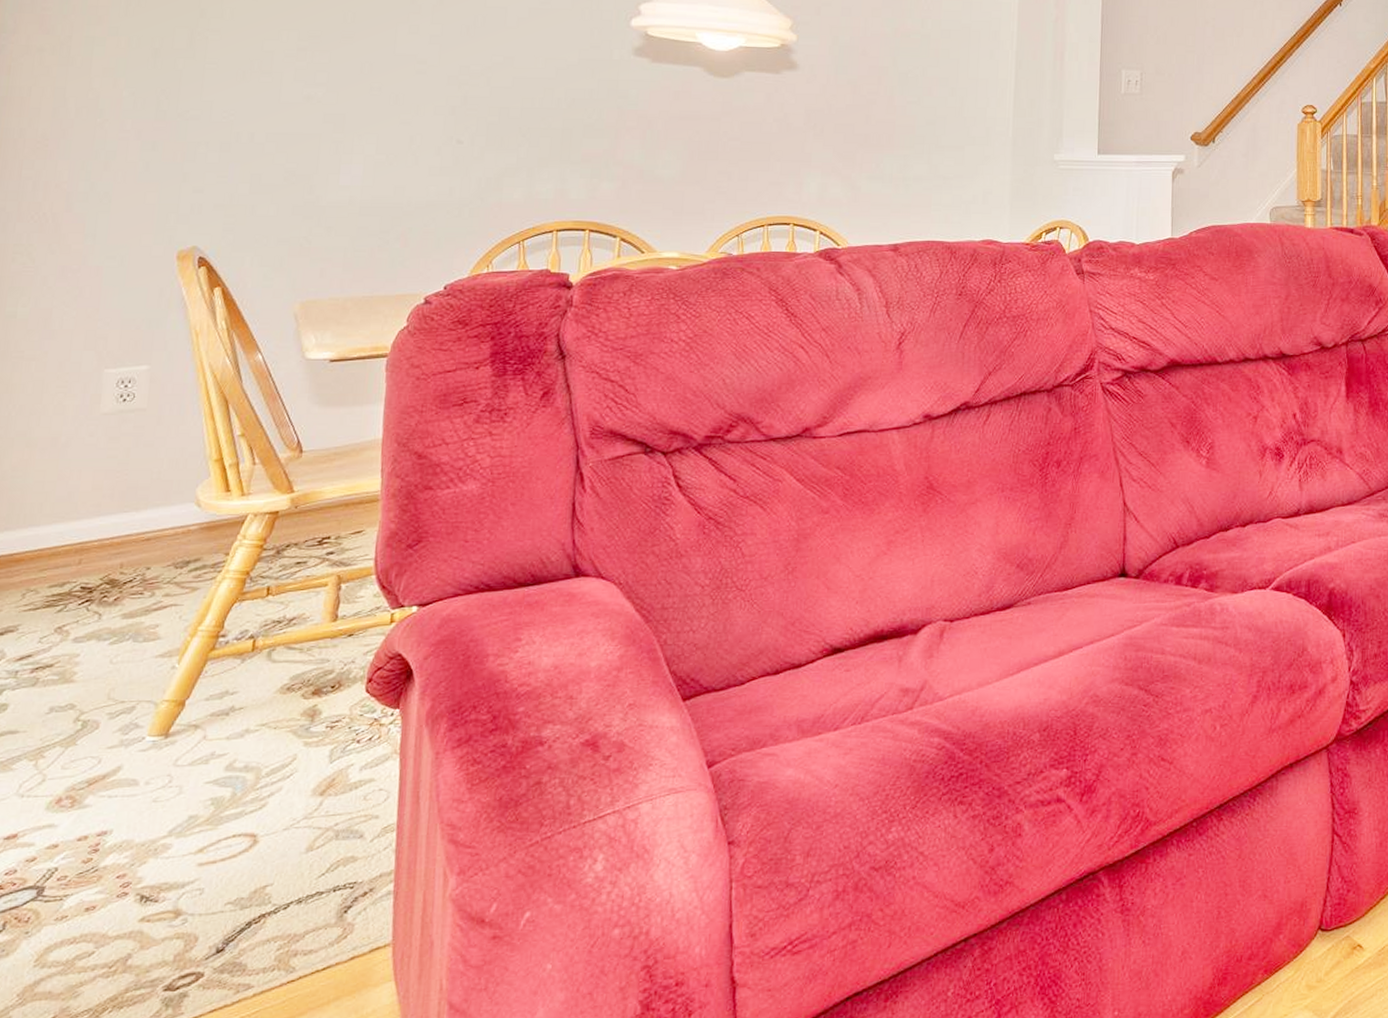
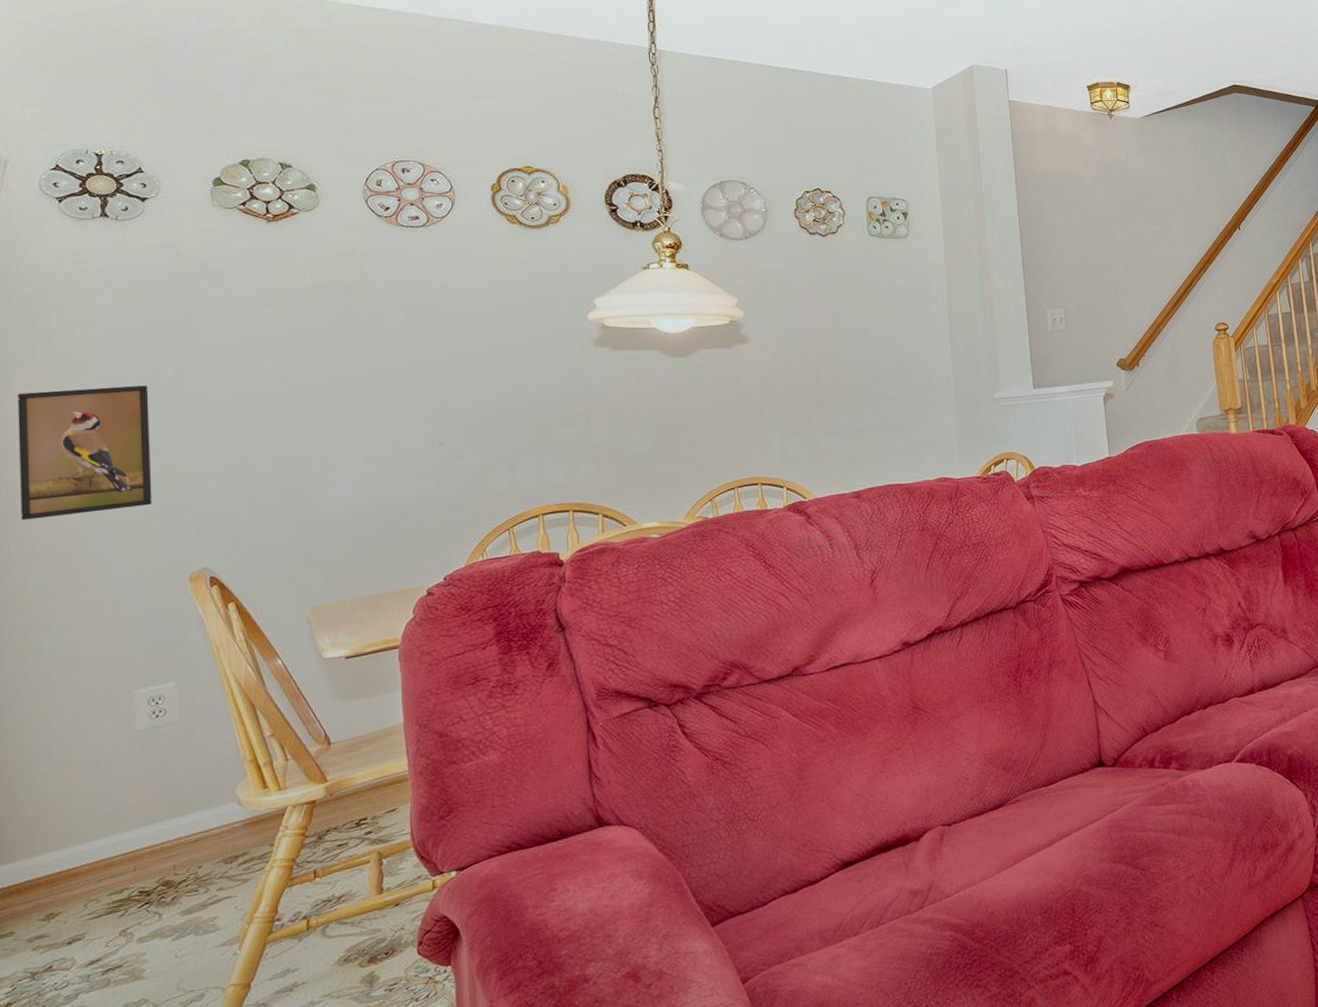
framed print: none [10,38,161,174] -> present [18,385,152,520]

